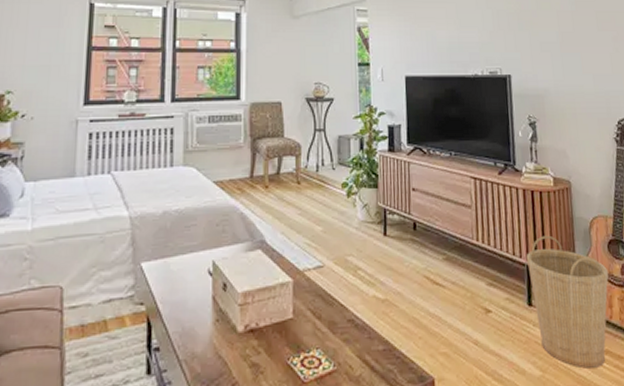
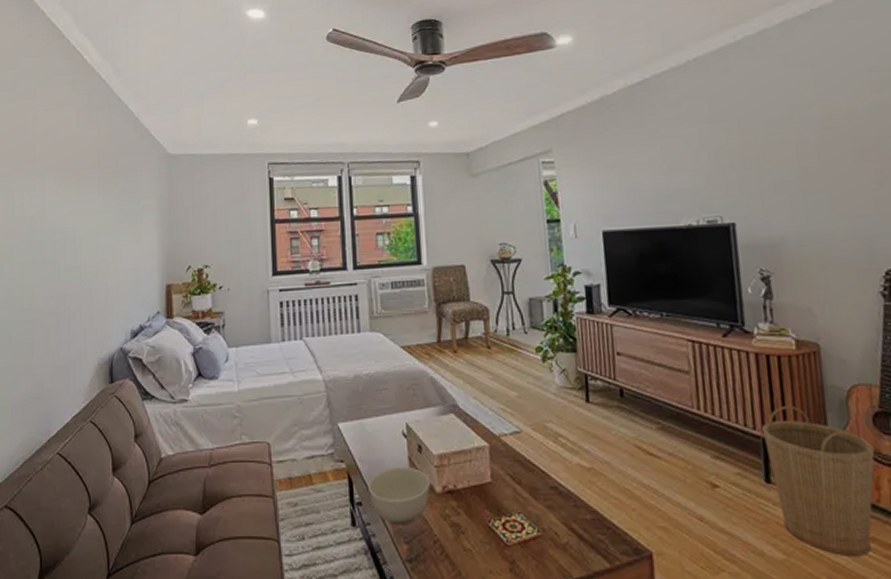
bowl: none [167,306,232,371] -> present [367,466,430,526]

